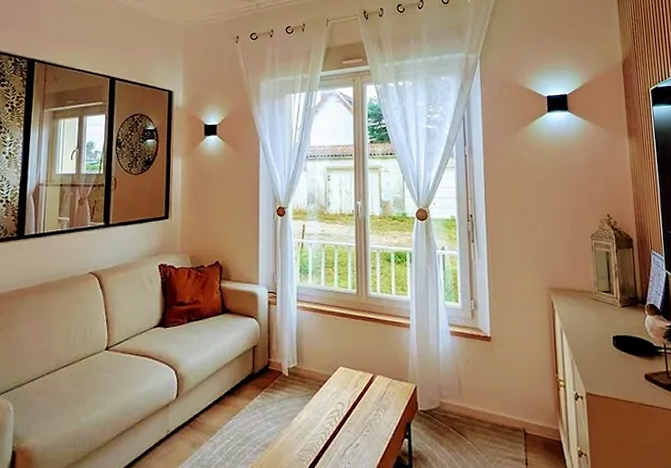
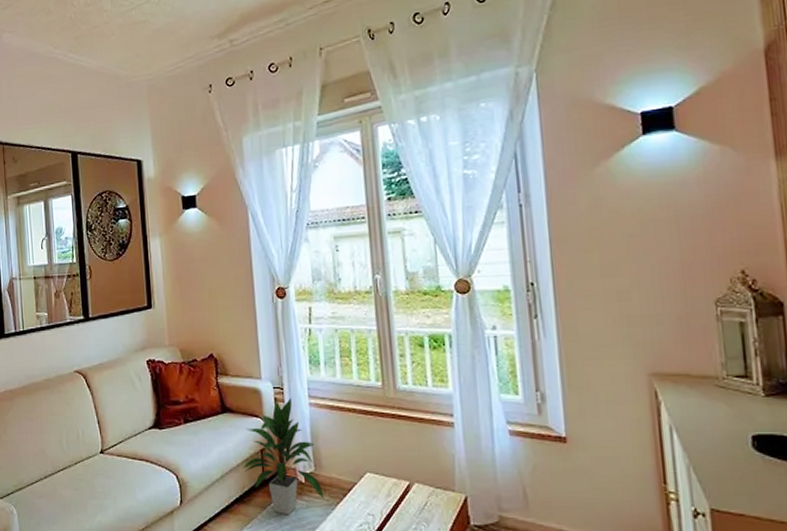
indoor plant: none [236,302,304,406] -> present [243,398,325,515]

